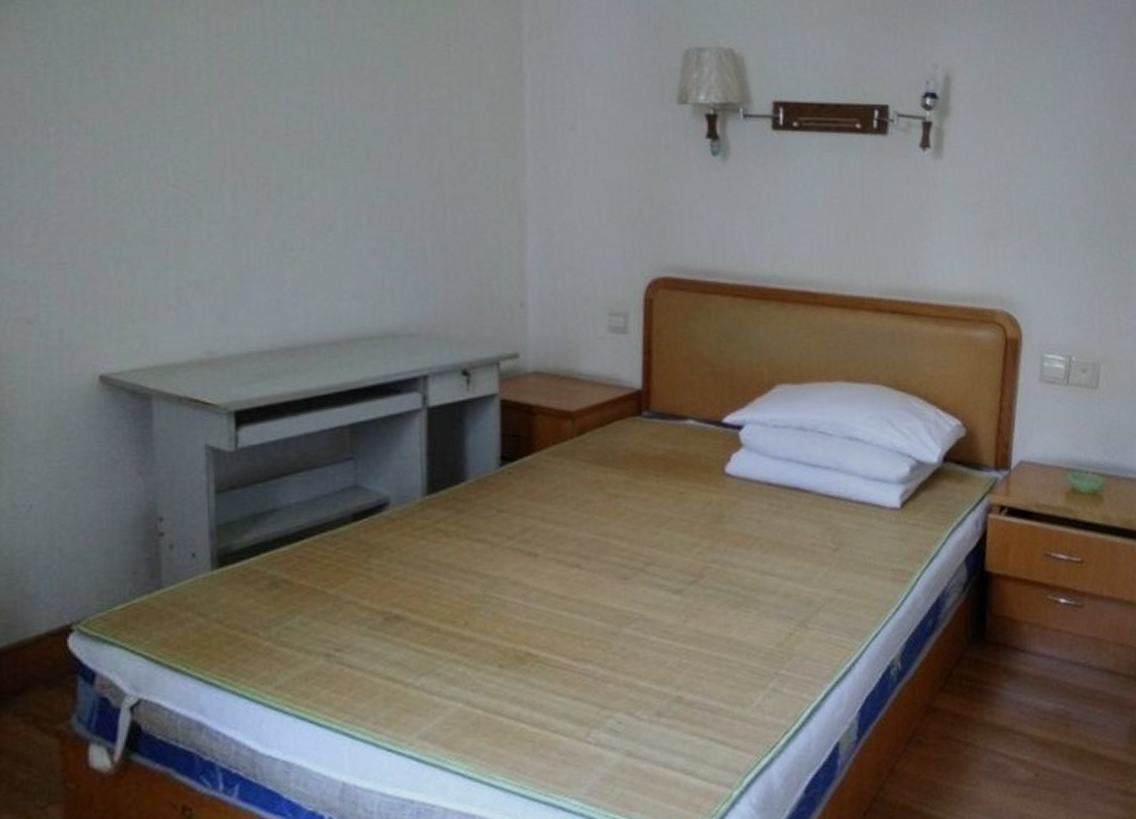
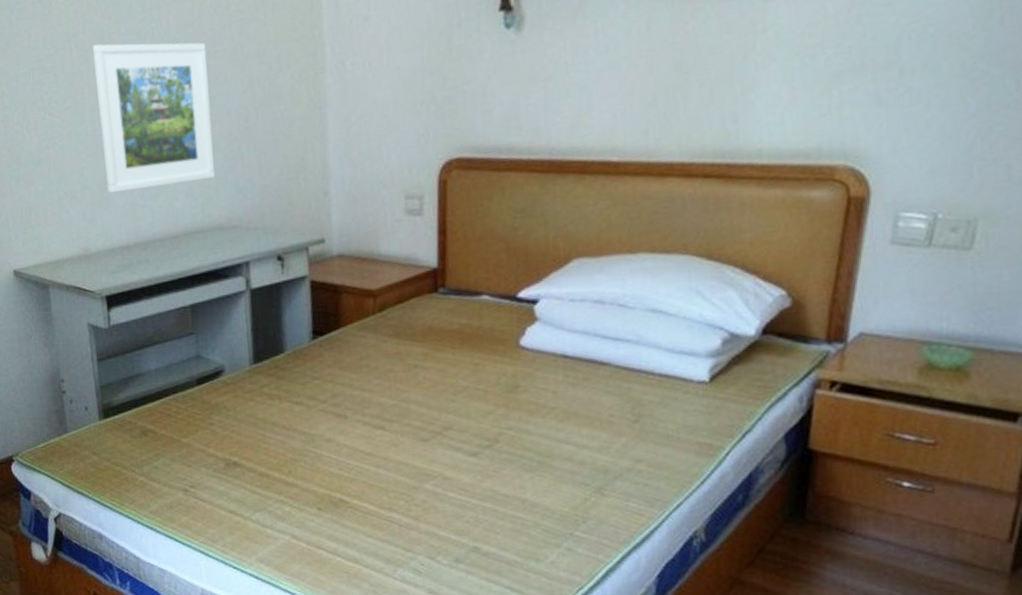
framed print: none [240,112,391,287] -> present [92,42,215,194]

